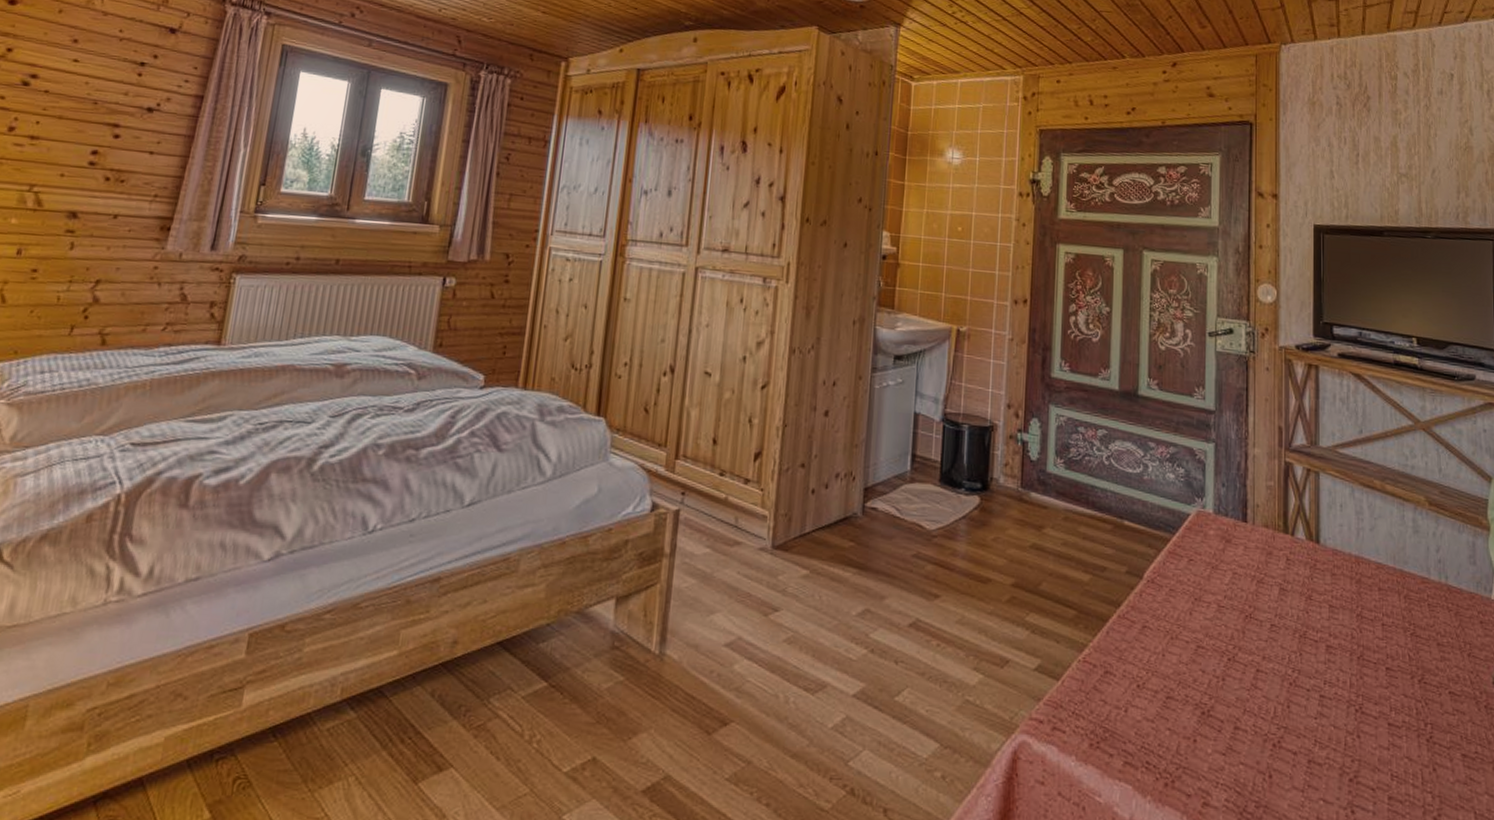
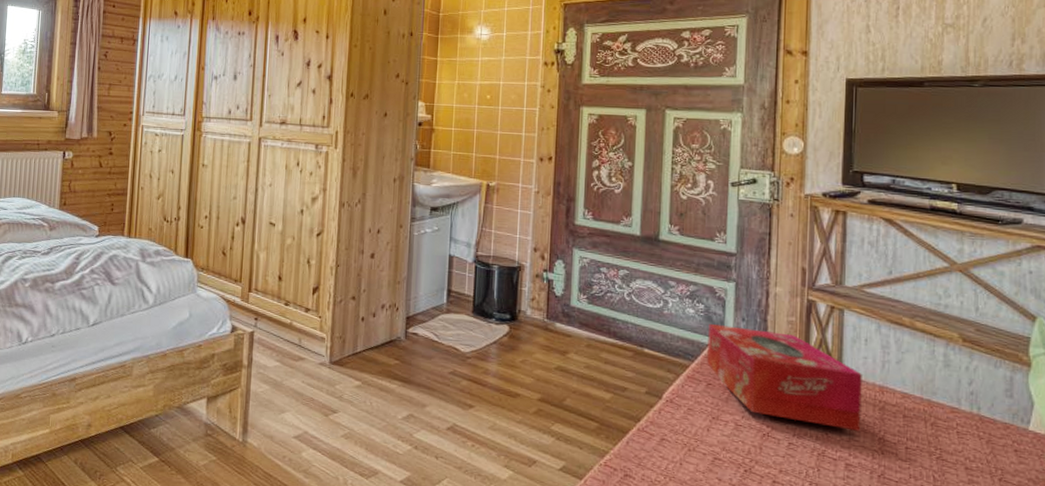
tissue box: none [1188,491,1339,608] -> present [707,324,862,431]

